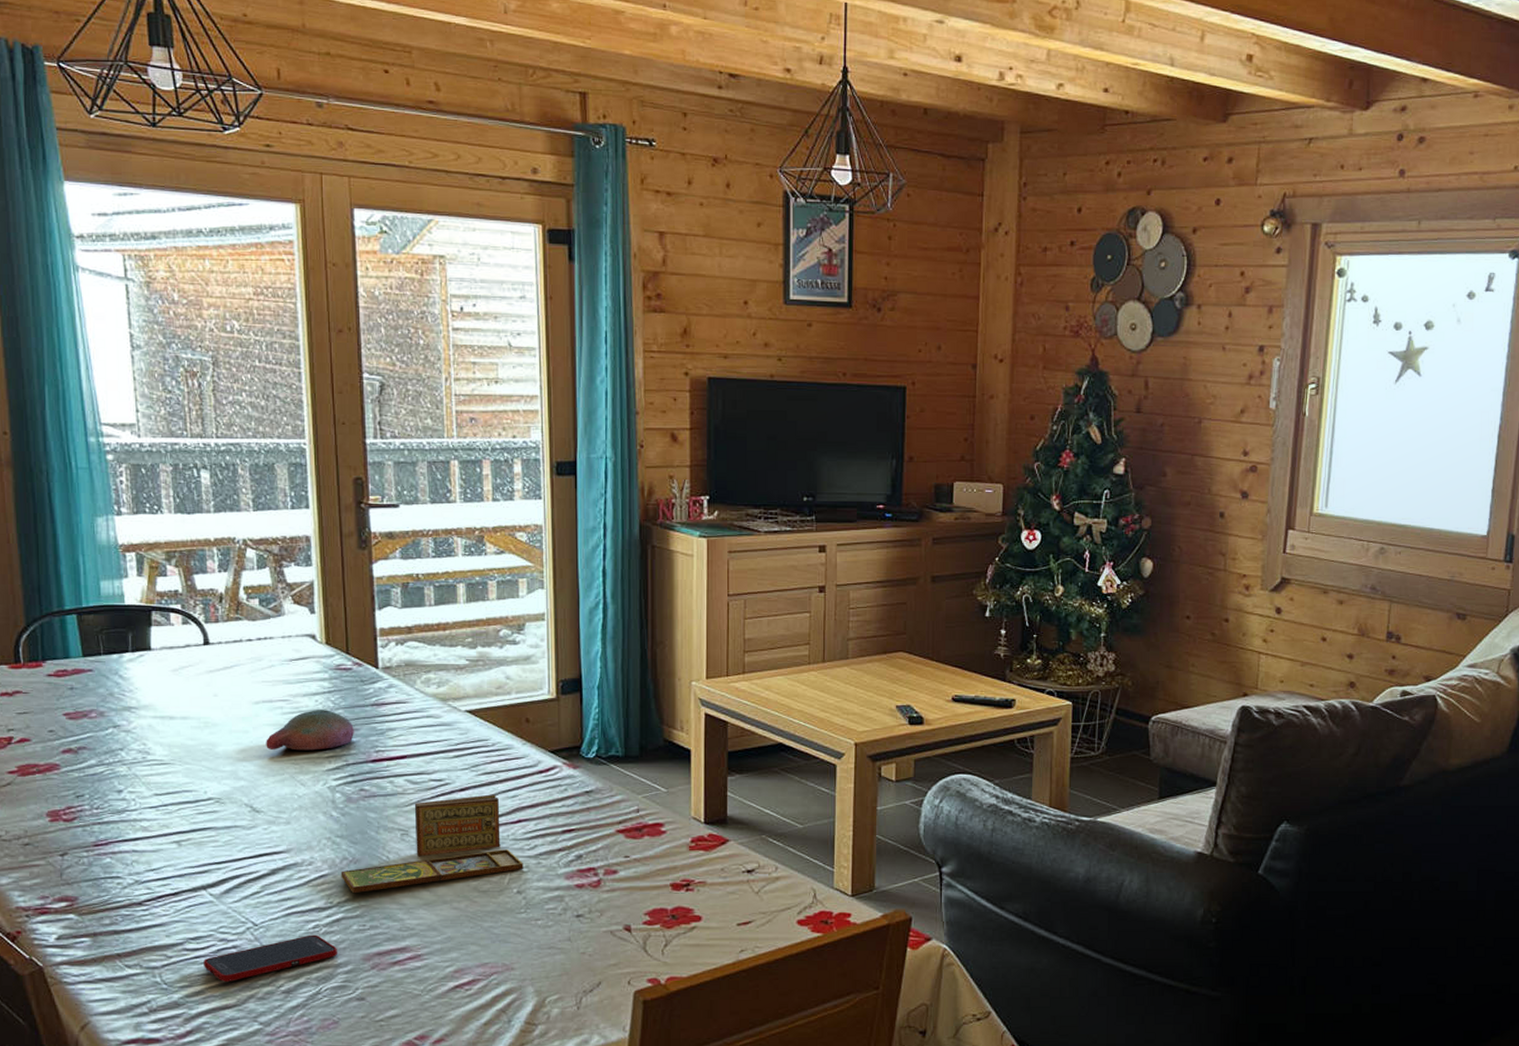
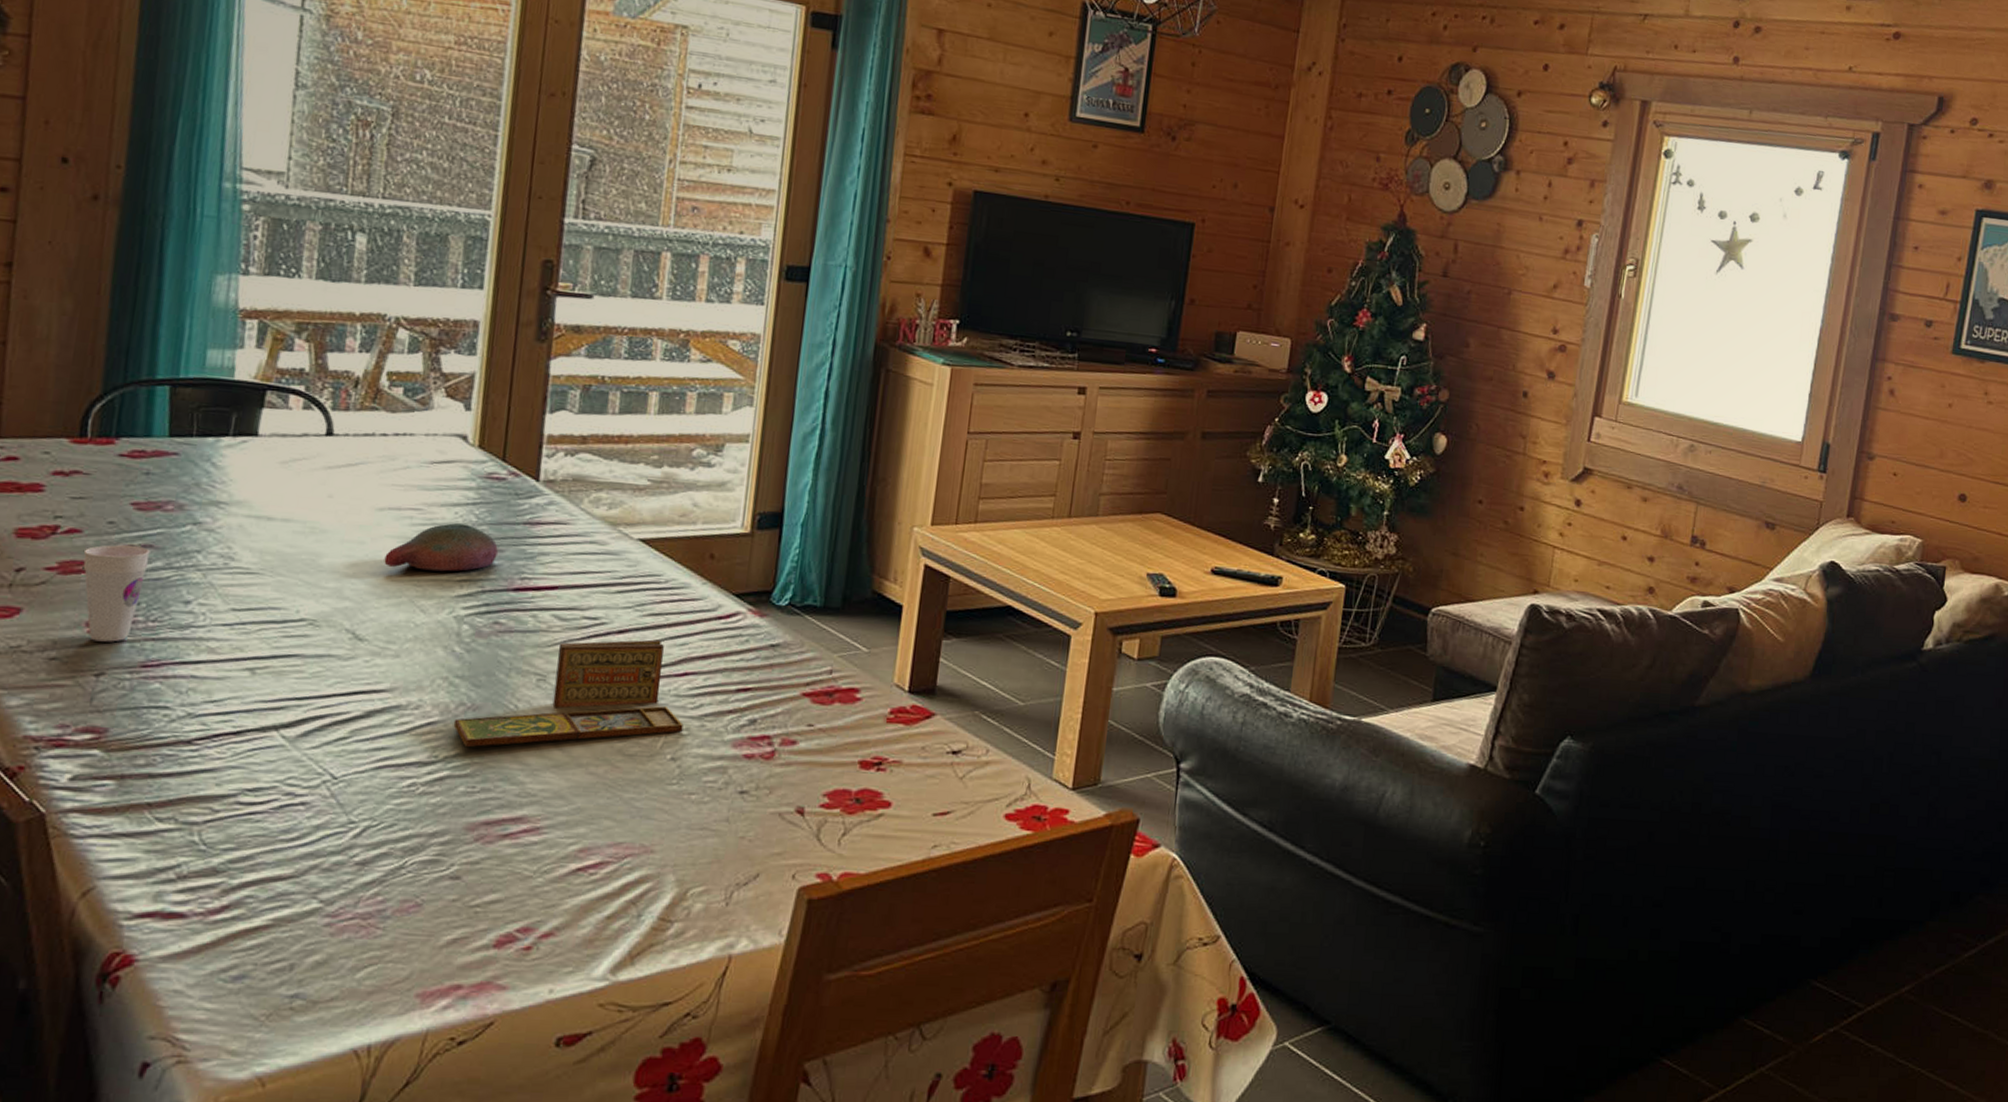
cup: none [34,749,85,828] -> present [82,545,151,642]
cell phone: present [204,934,337,982] -> none [258,794,435,847]

